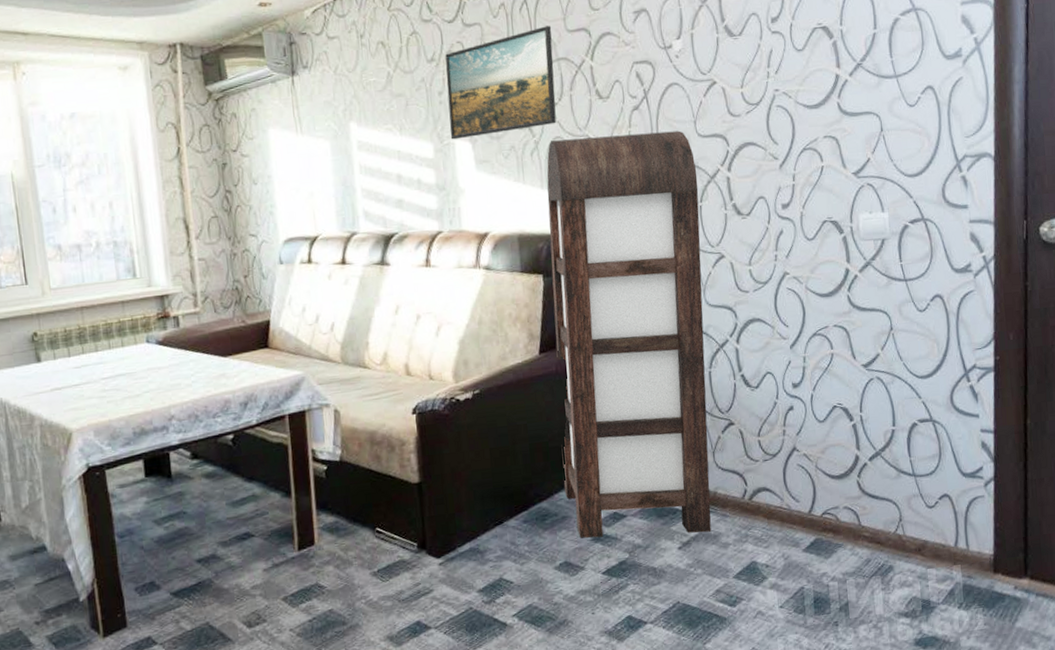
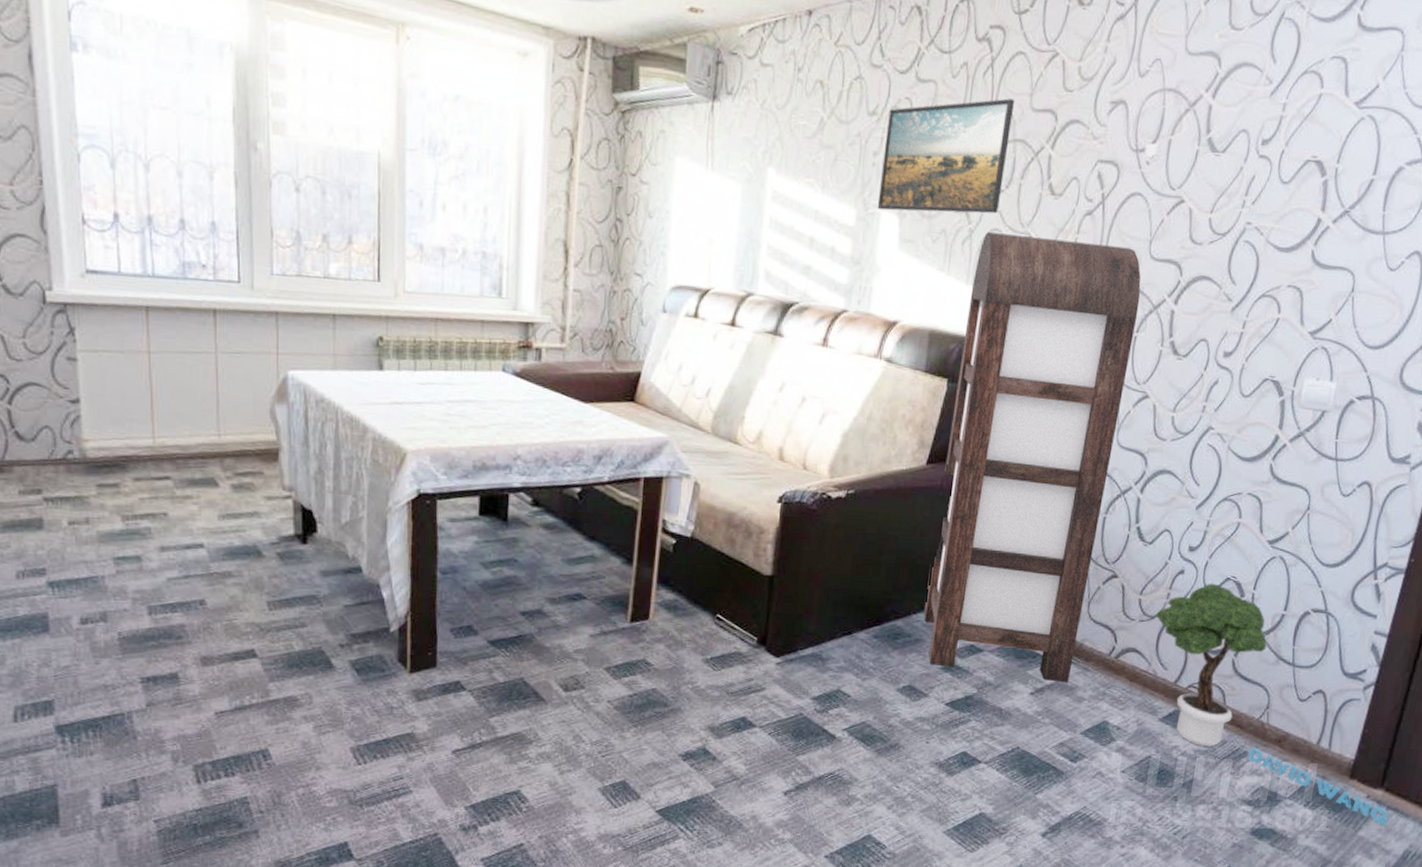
potted tree: none [777,413,1040,614] -> present [1155,583,1389,826]

